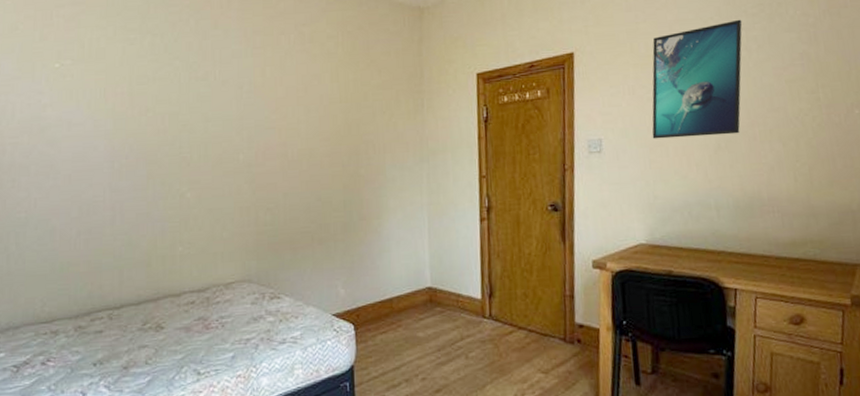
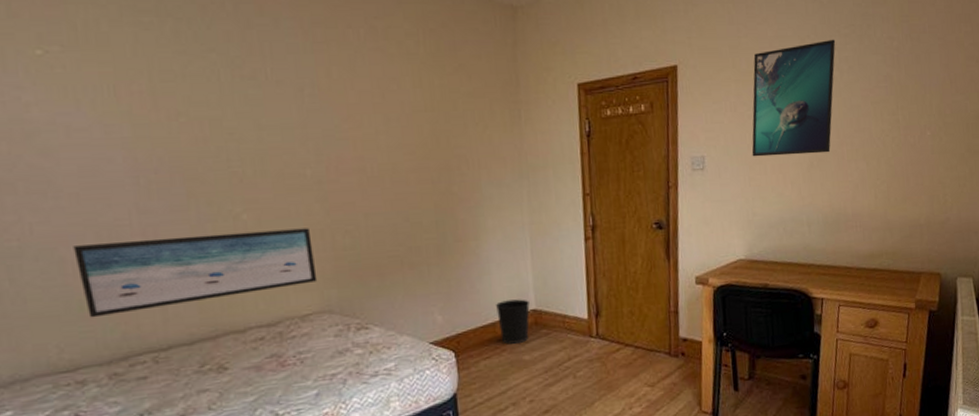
wall art: none [62,205,241,278] -> present [73,228,318,318]
wastebasket: none [394,276,425,320] -> present [496,299,530,344]

